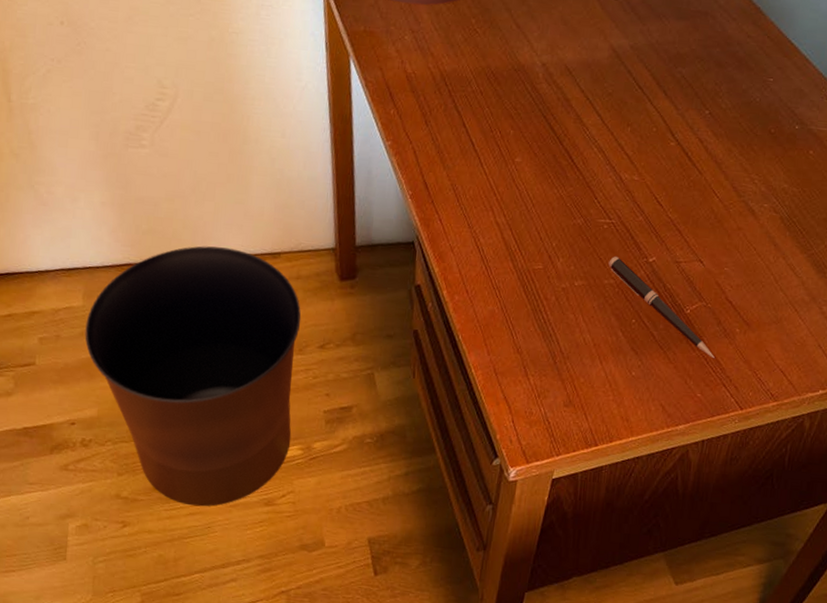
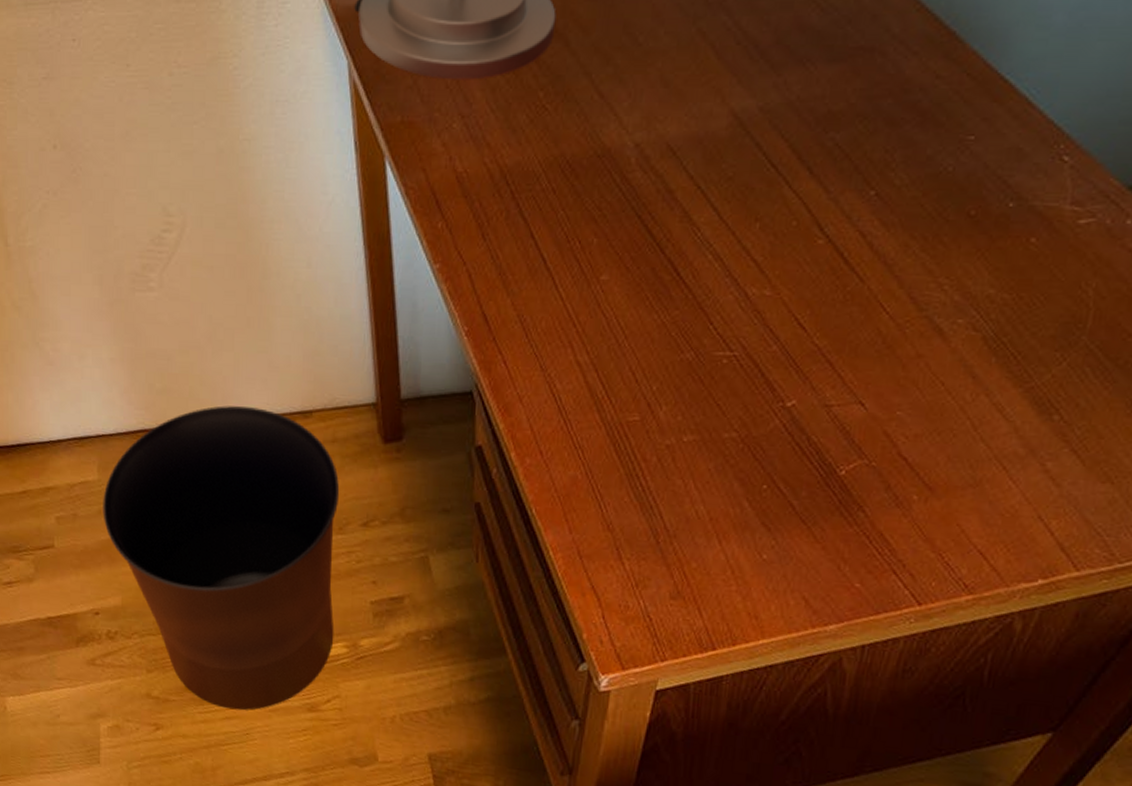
pen: present [608,256,715,359] -> none [729,400,881,537]

